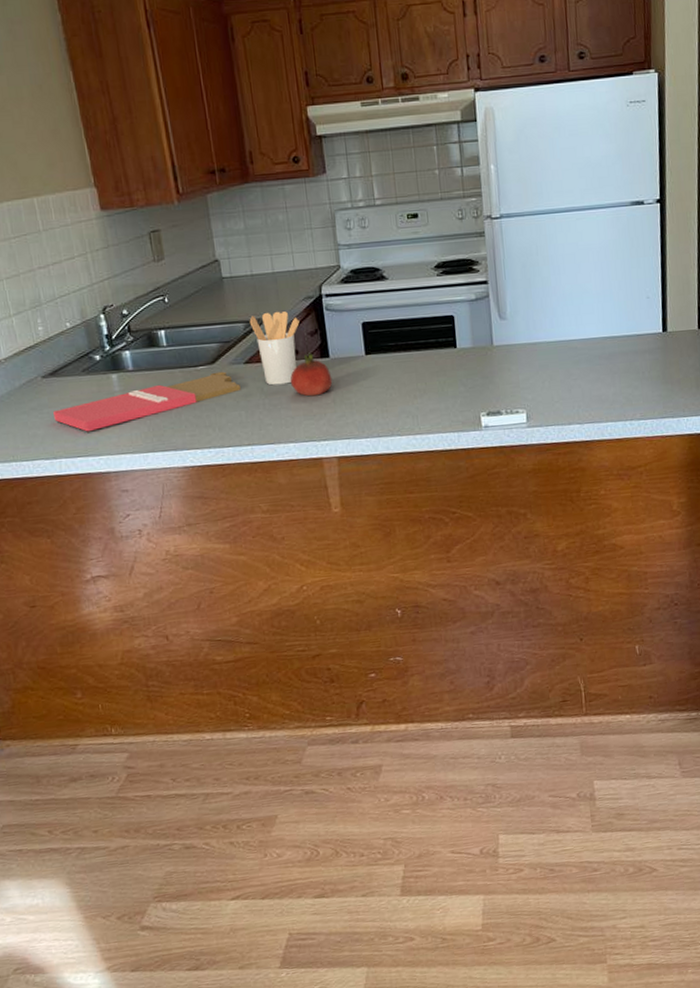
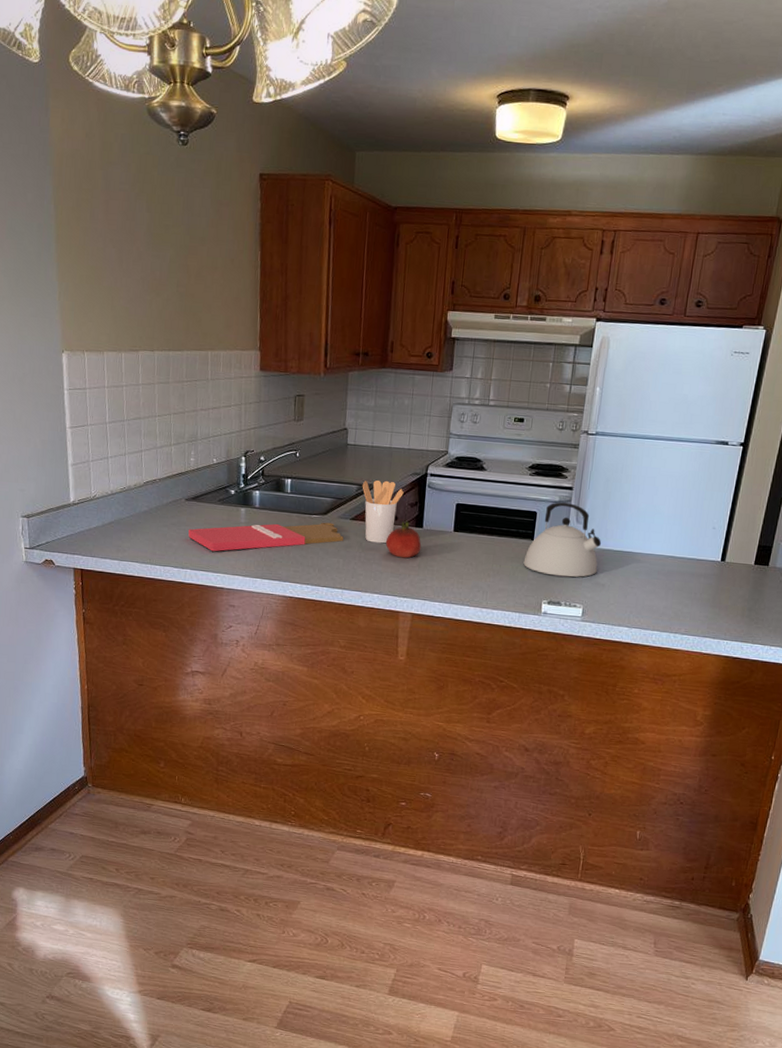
kettle: none [450,298,534,383] -> present [523,502,602,578]

